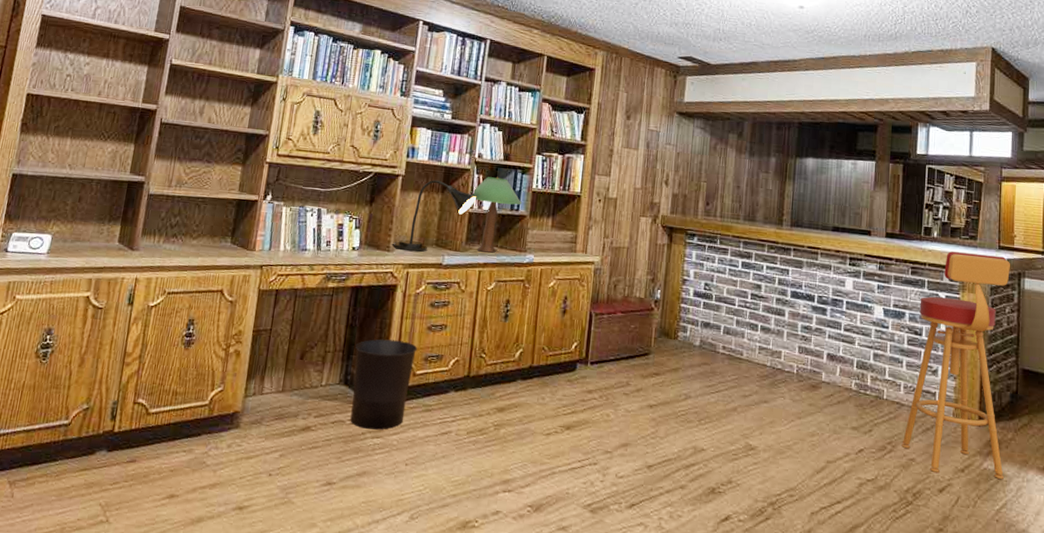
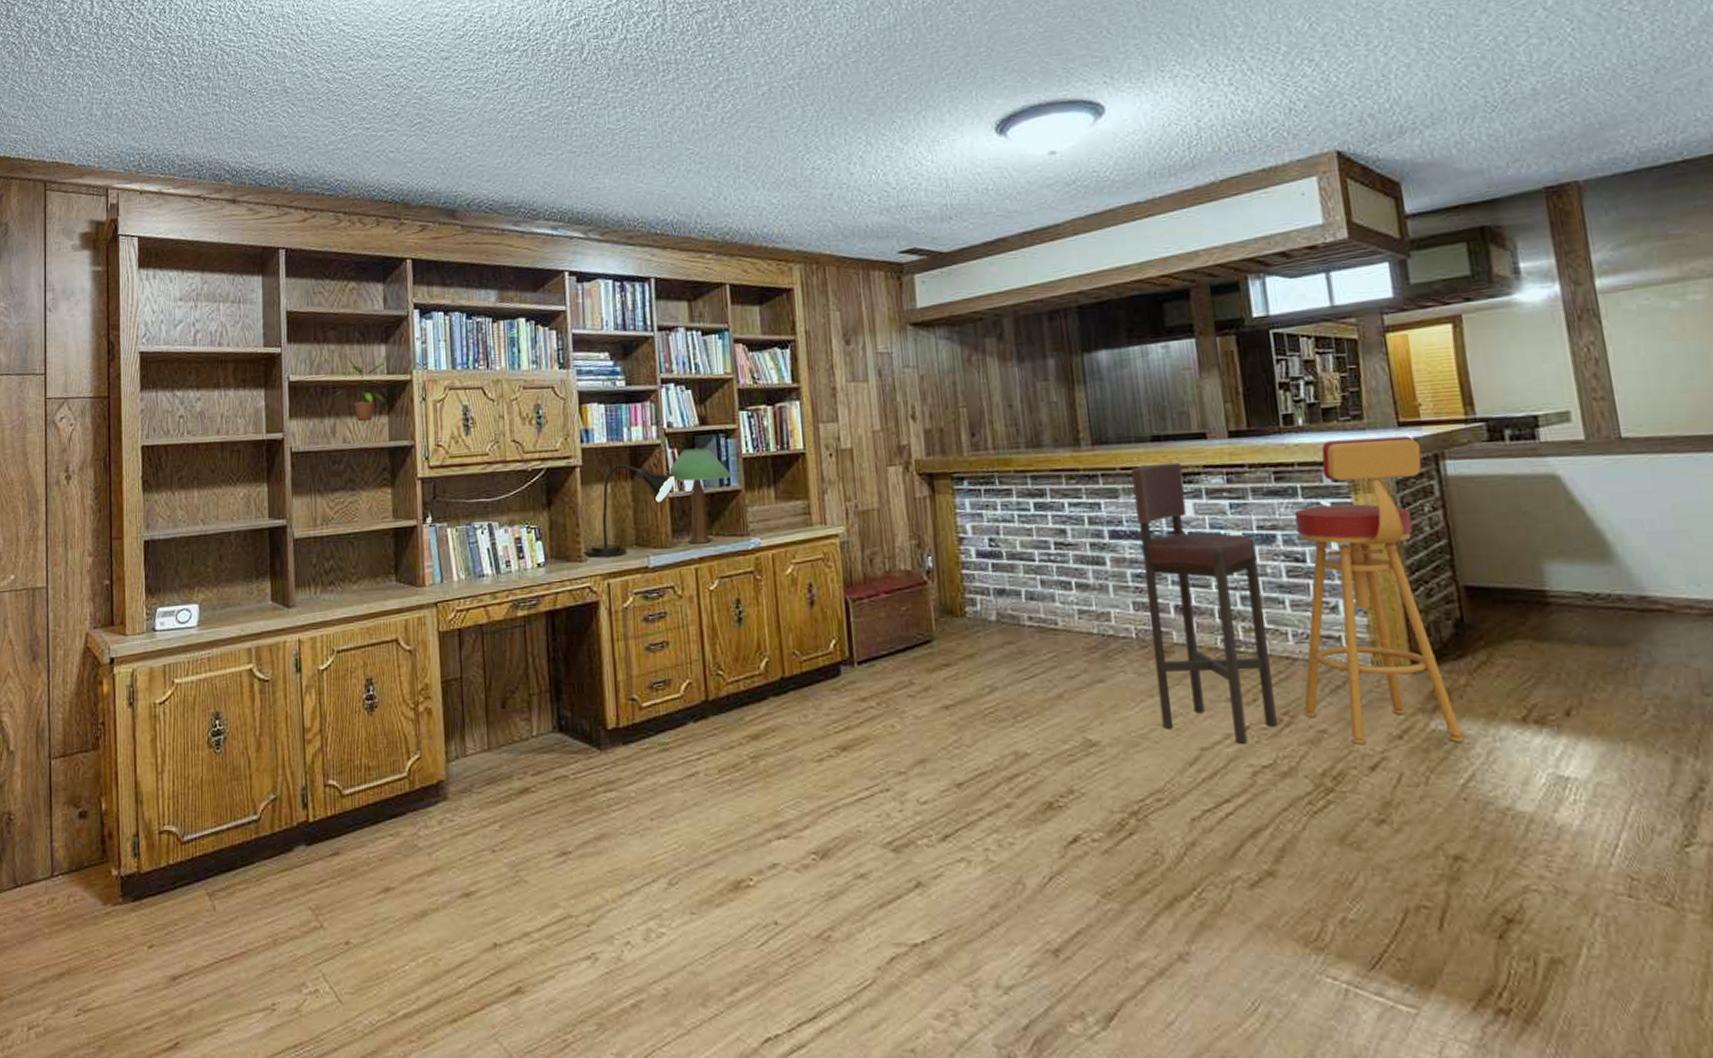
potted plant: none [203,52,256,109] -> present [330,355,386,422]
waste bin: present [350,339,418,430] -> none [563,669,639,782]
bar stool: none [803,247,890,462] -> present [1130,462,1277,744]

